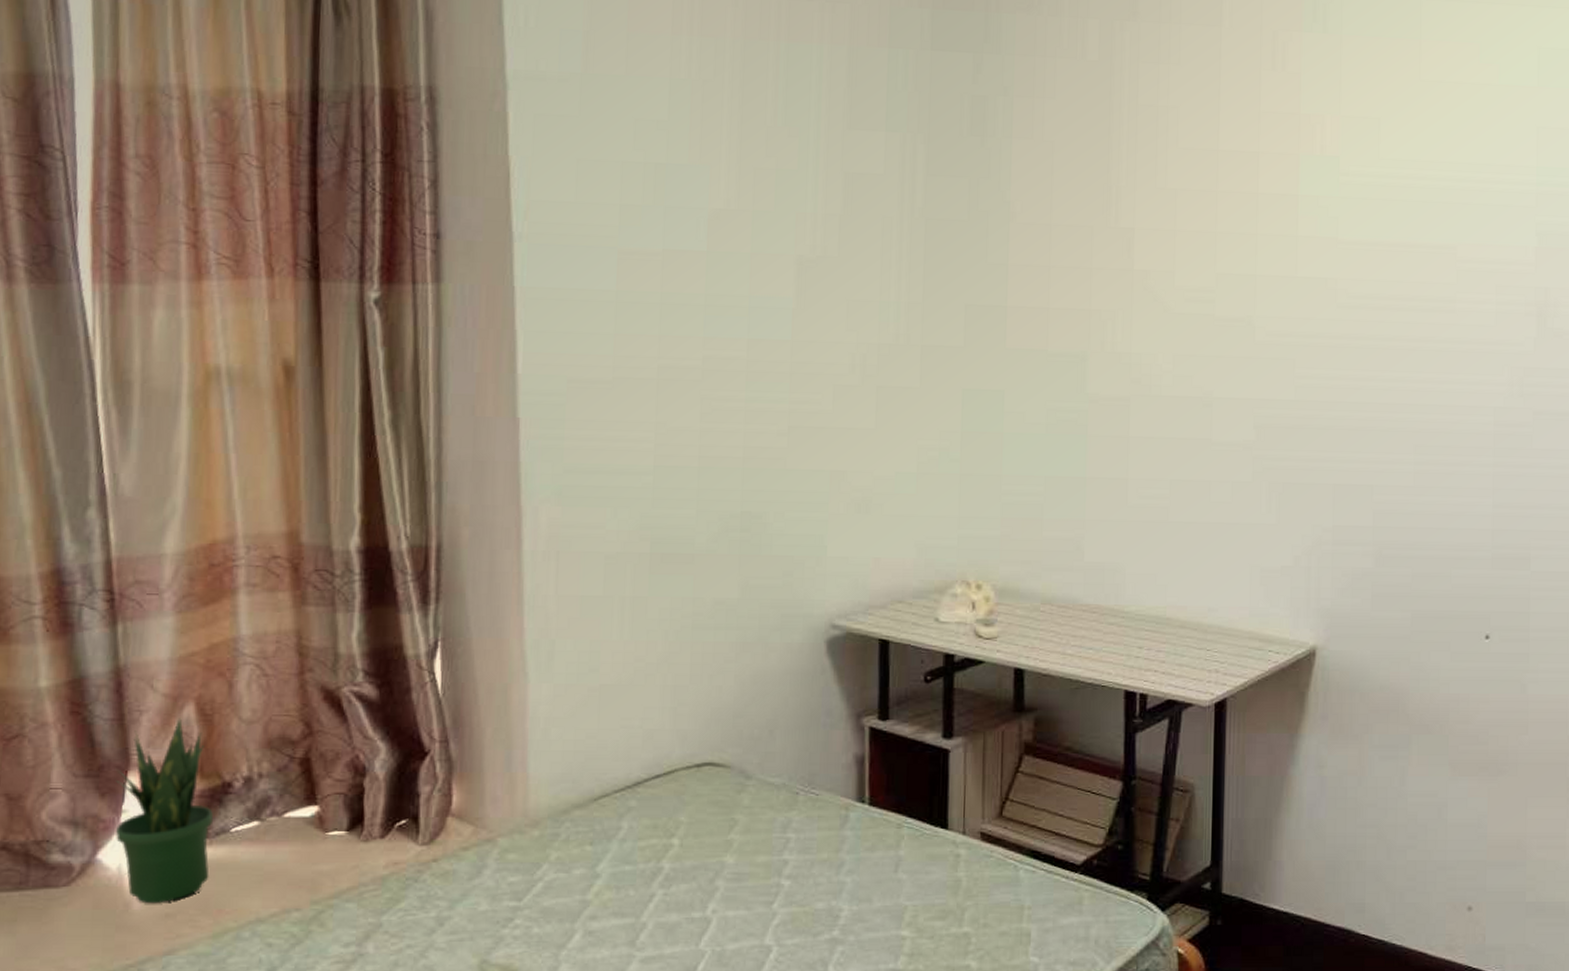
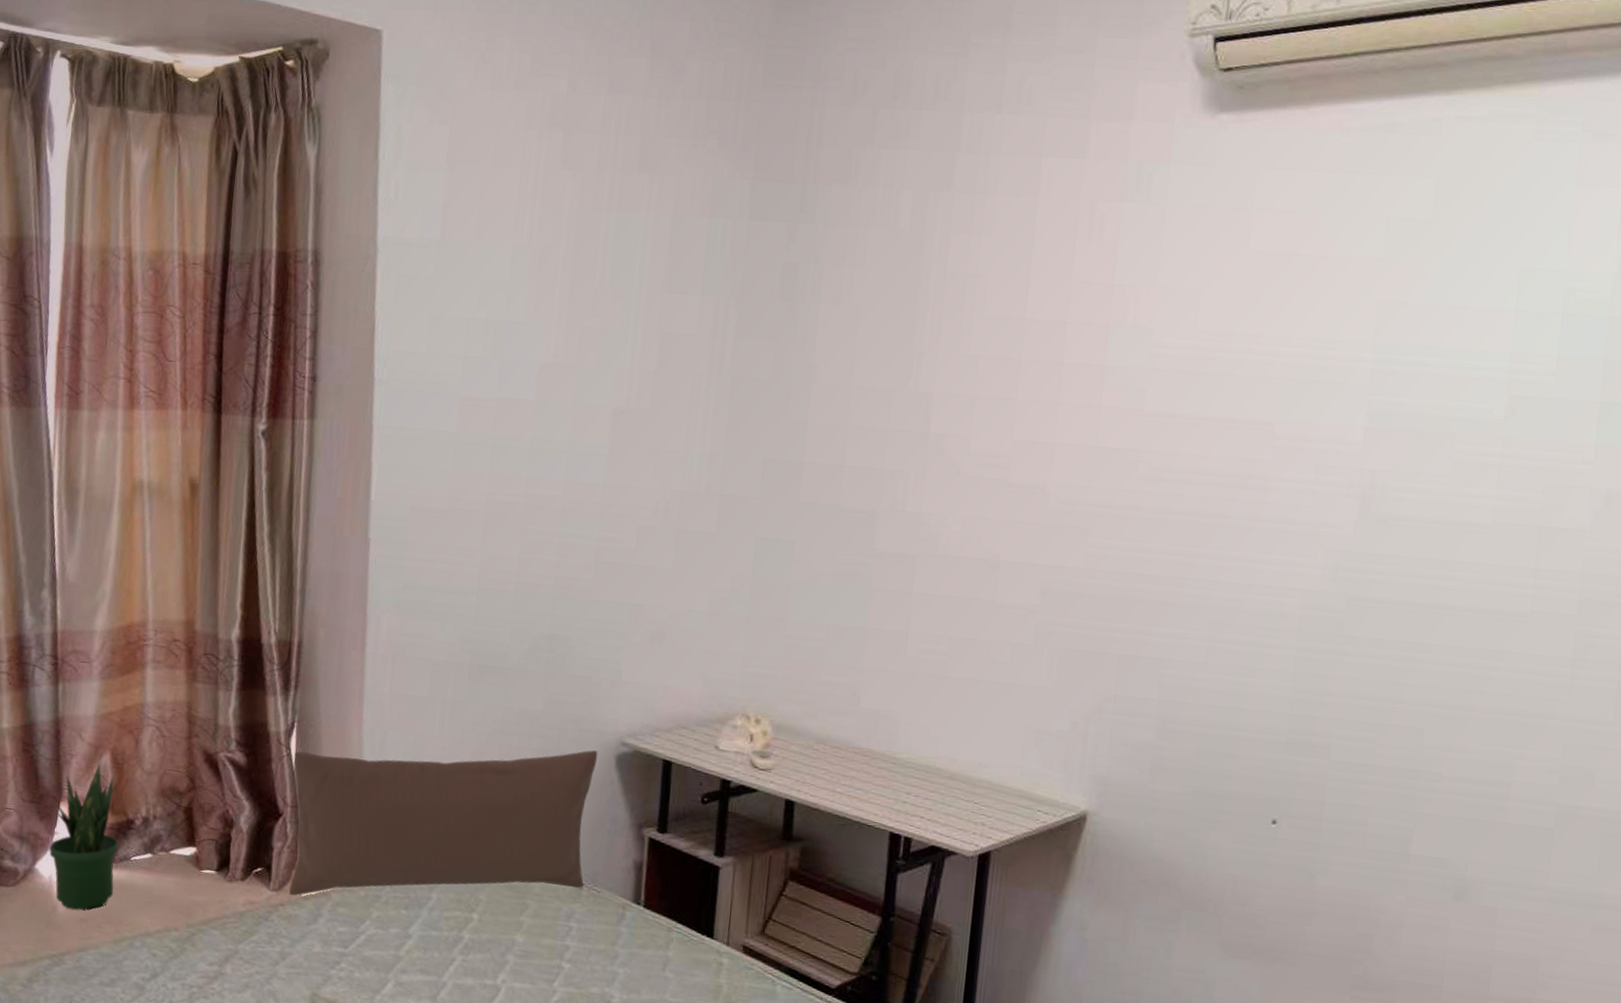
pillow: none [440,637,806,848] -> present [289,750,598,896]

